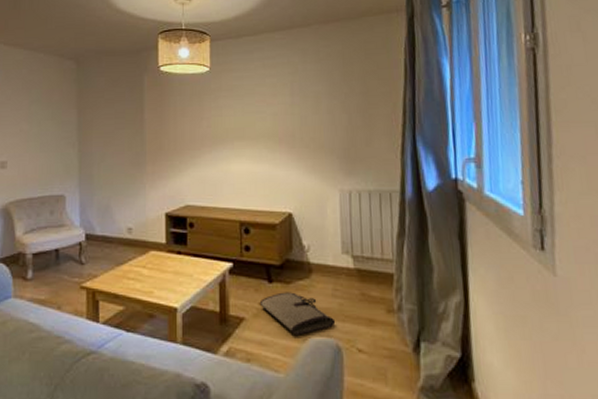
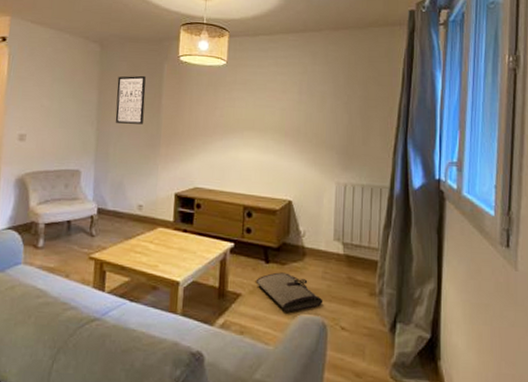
wall art: none [96,90,127,142] -> present [115,75,146,124]

